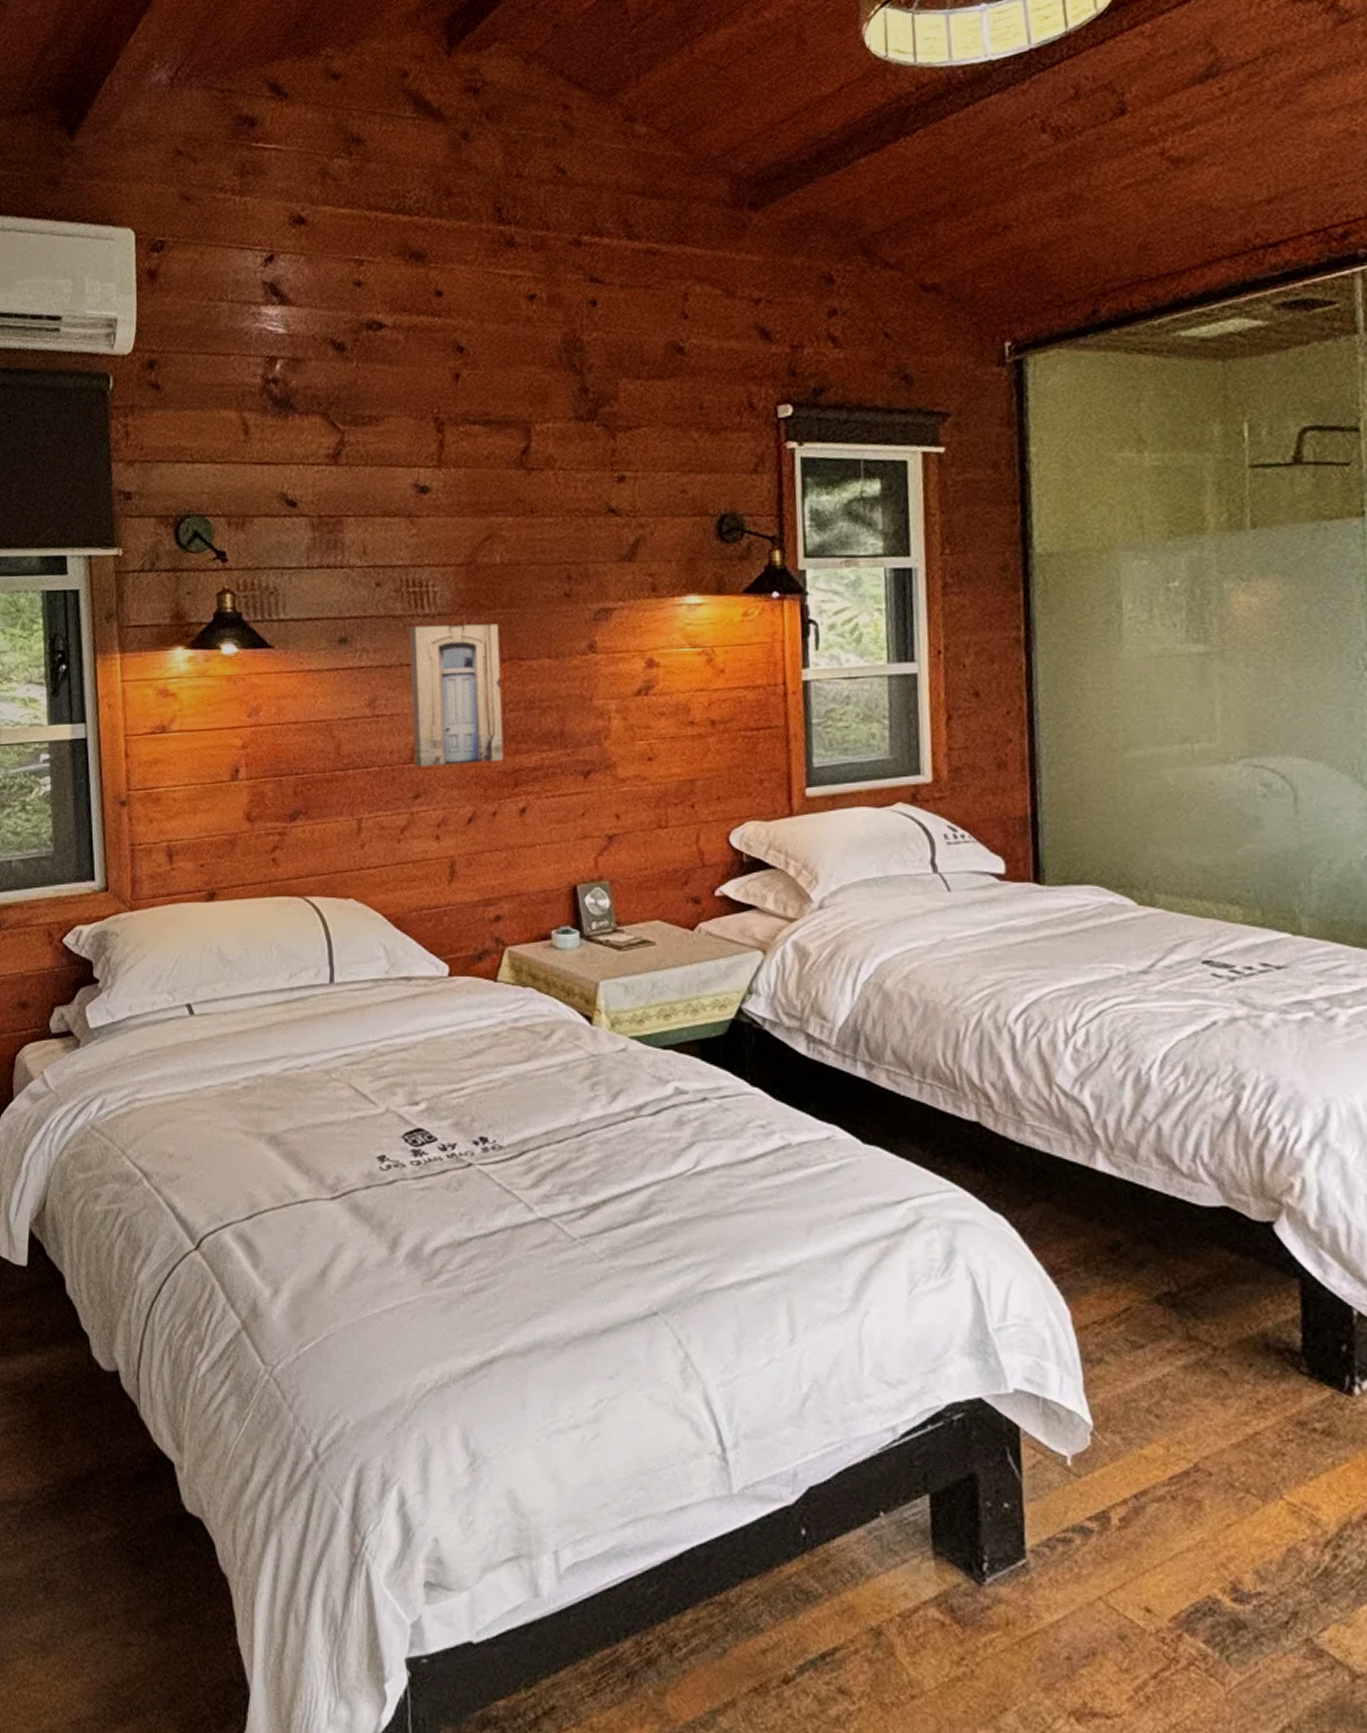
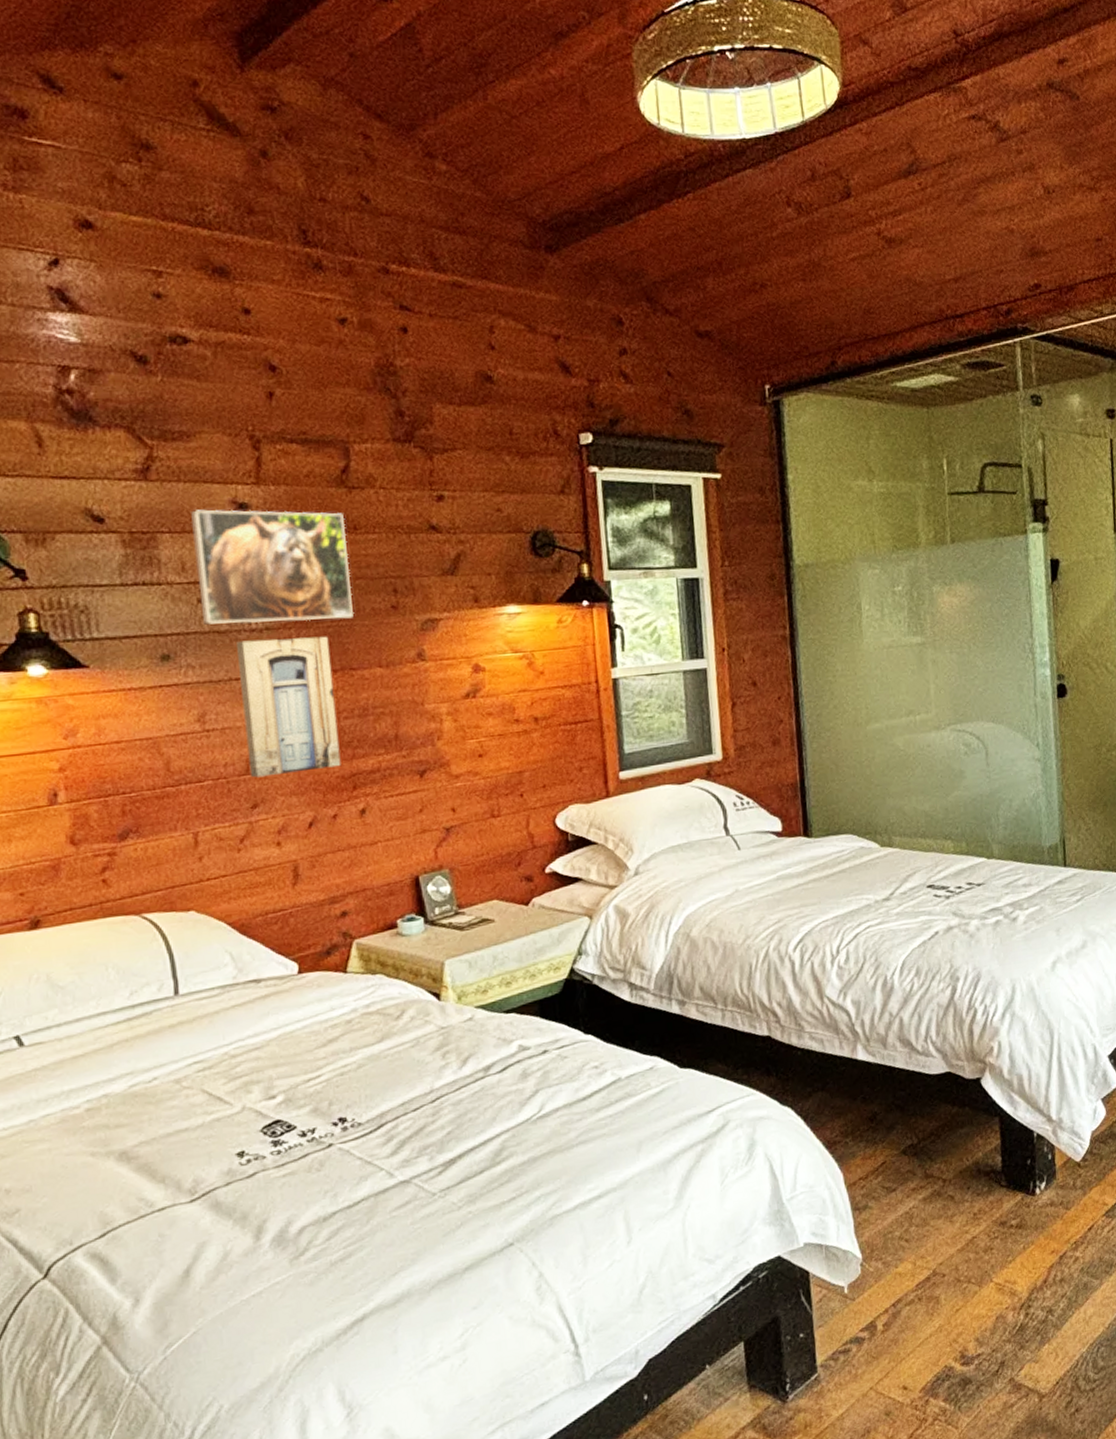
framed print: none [374,493,526,609] -> present [190,509,355,625]

